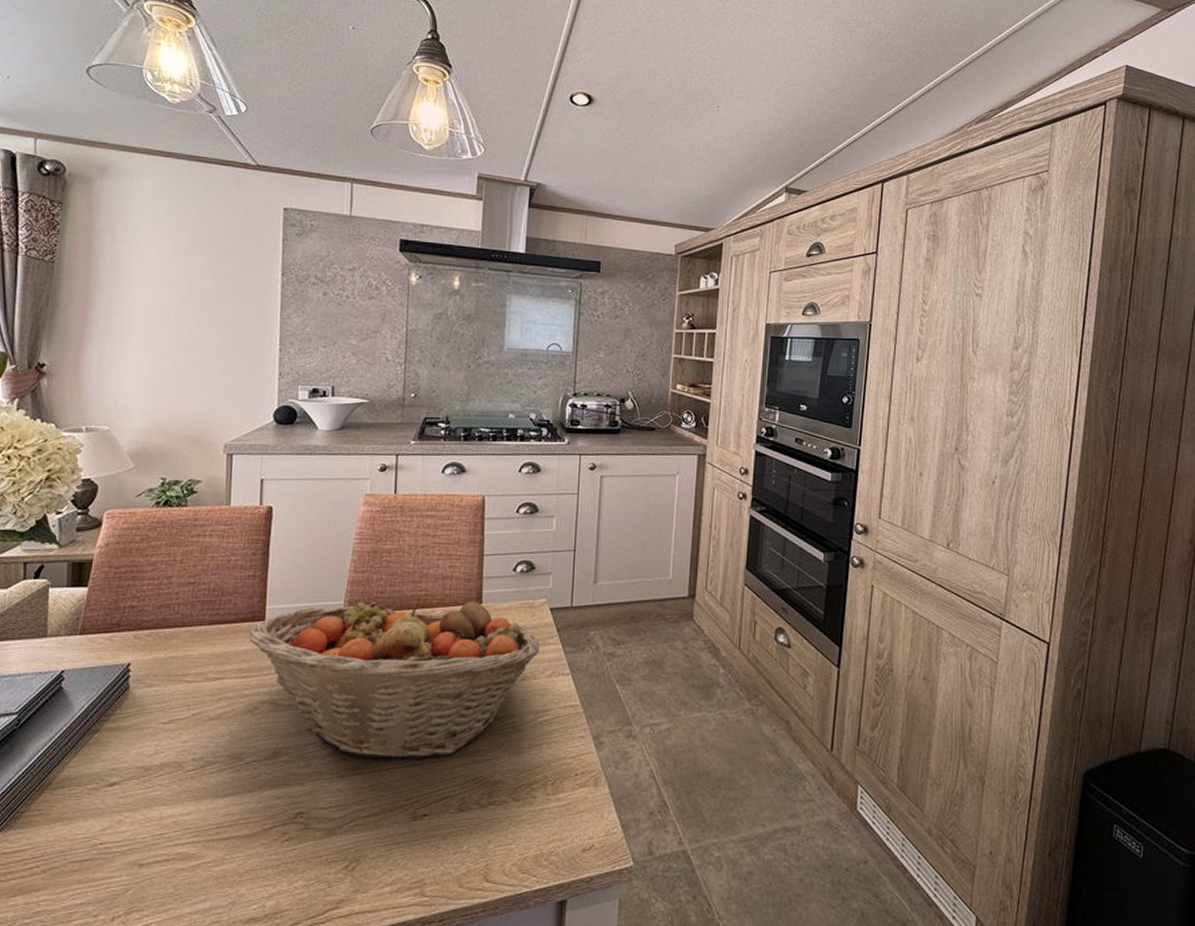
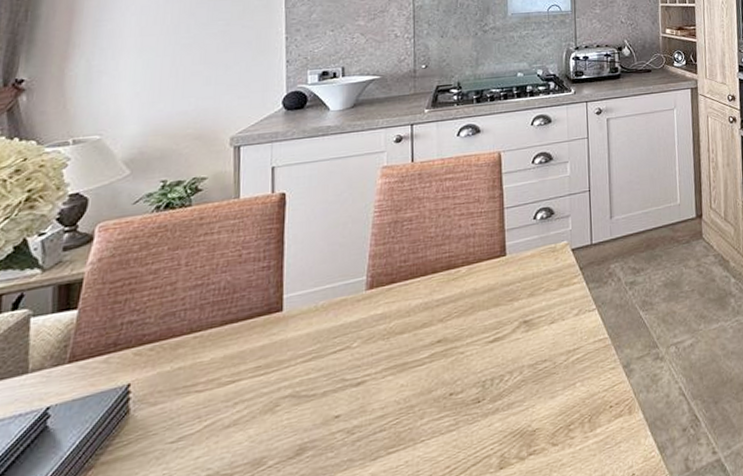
fruit basket: present [249,596,541,760] -> none [266,254,566,436]

